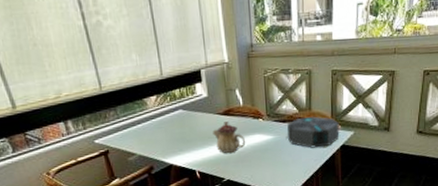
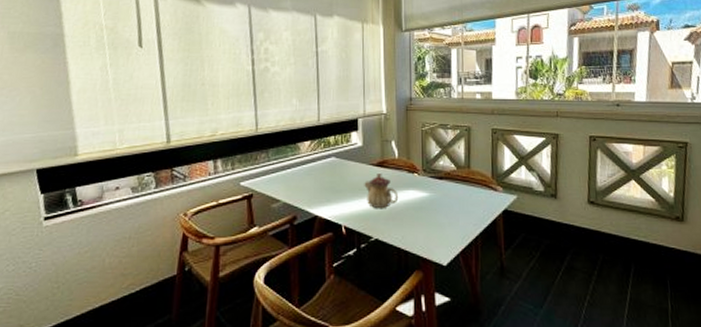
speaker: present [287,116,340,148] -> none [444,175,501,211]

